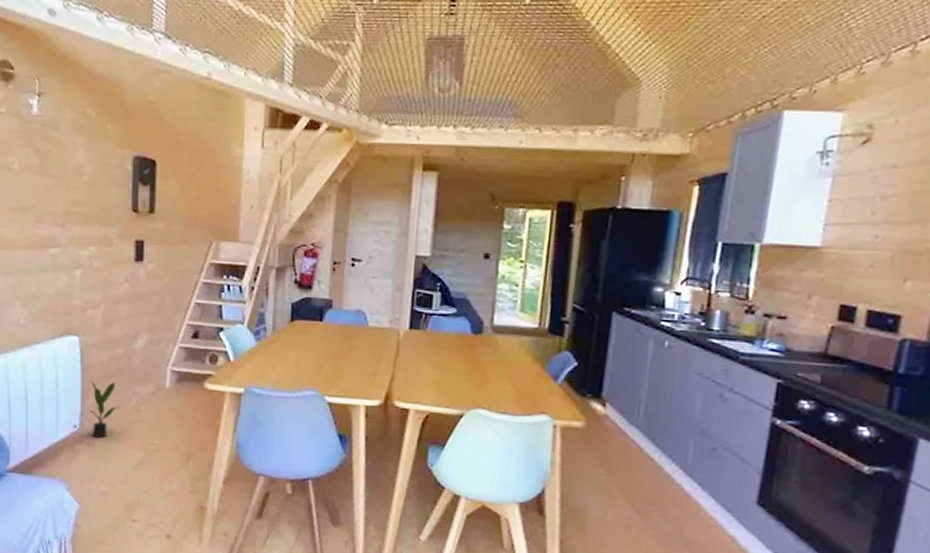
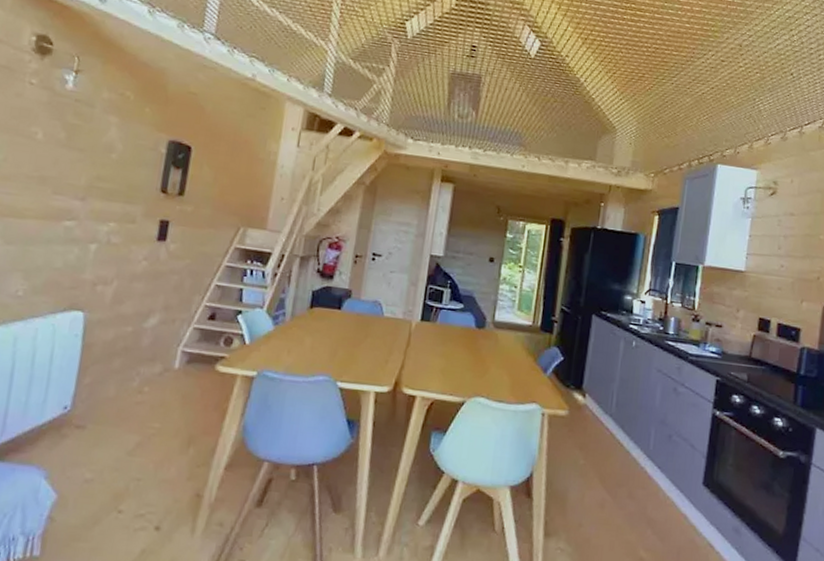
potted plant: present [89,382,121,438] -> none [84,360,121,421]

